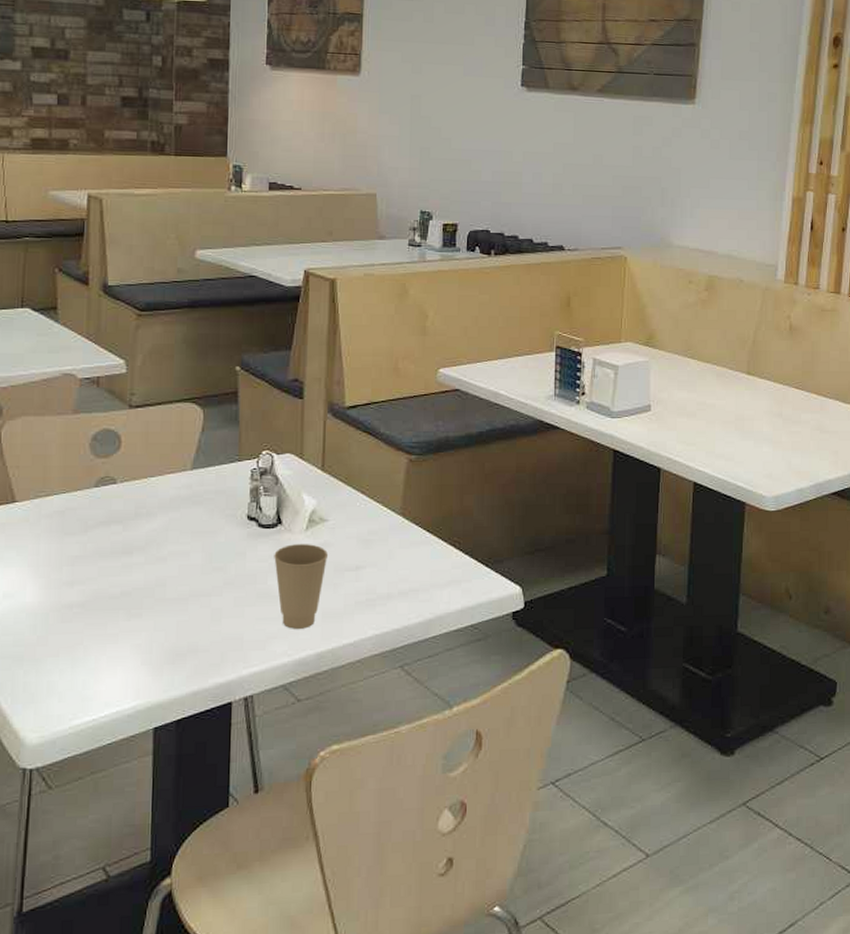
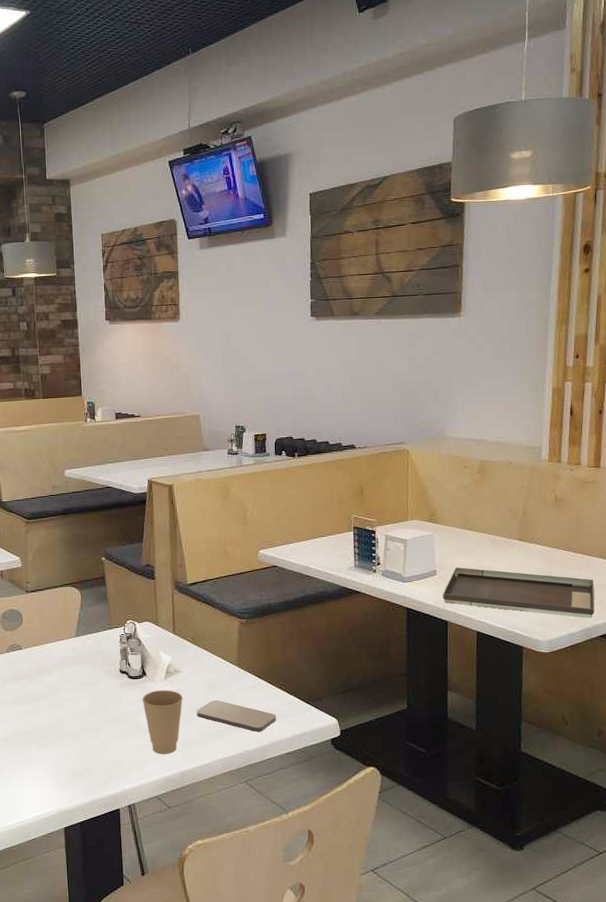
smartphone: none [344,559,446,601] -> present [197,700,276,732]
tray: none [656,403,828,471] -> present [442,567,595,618]

